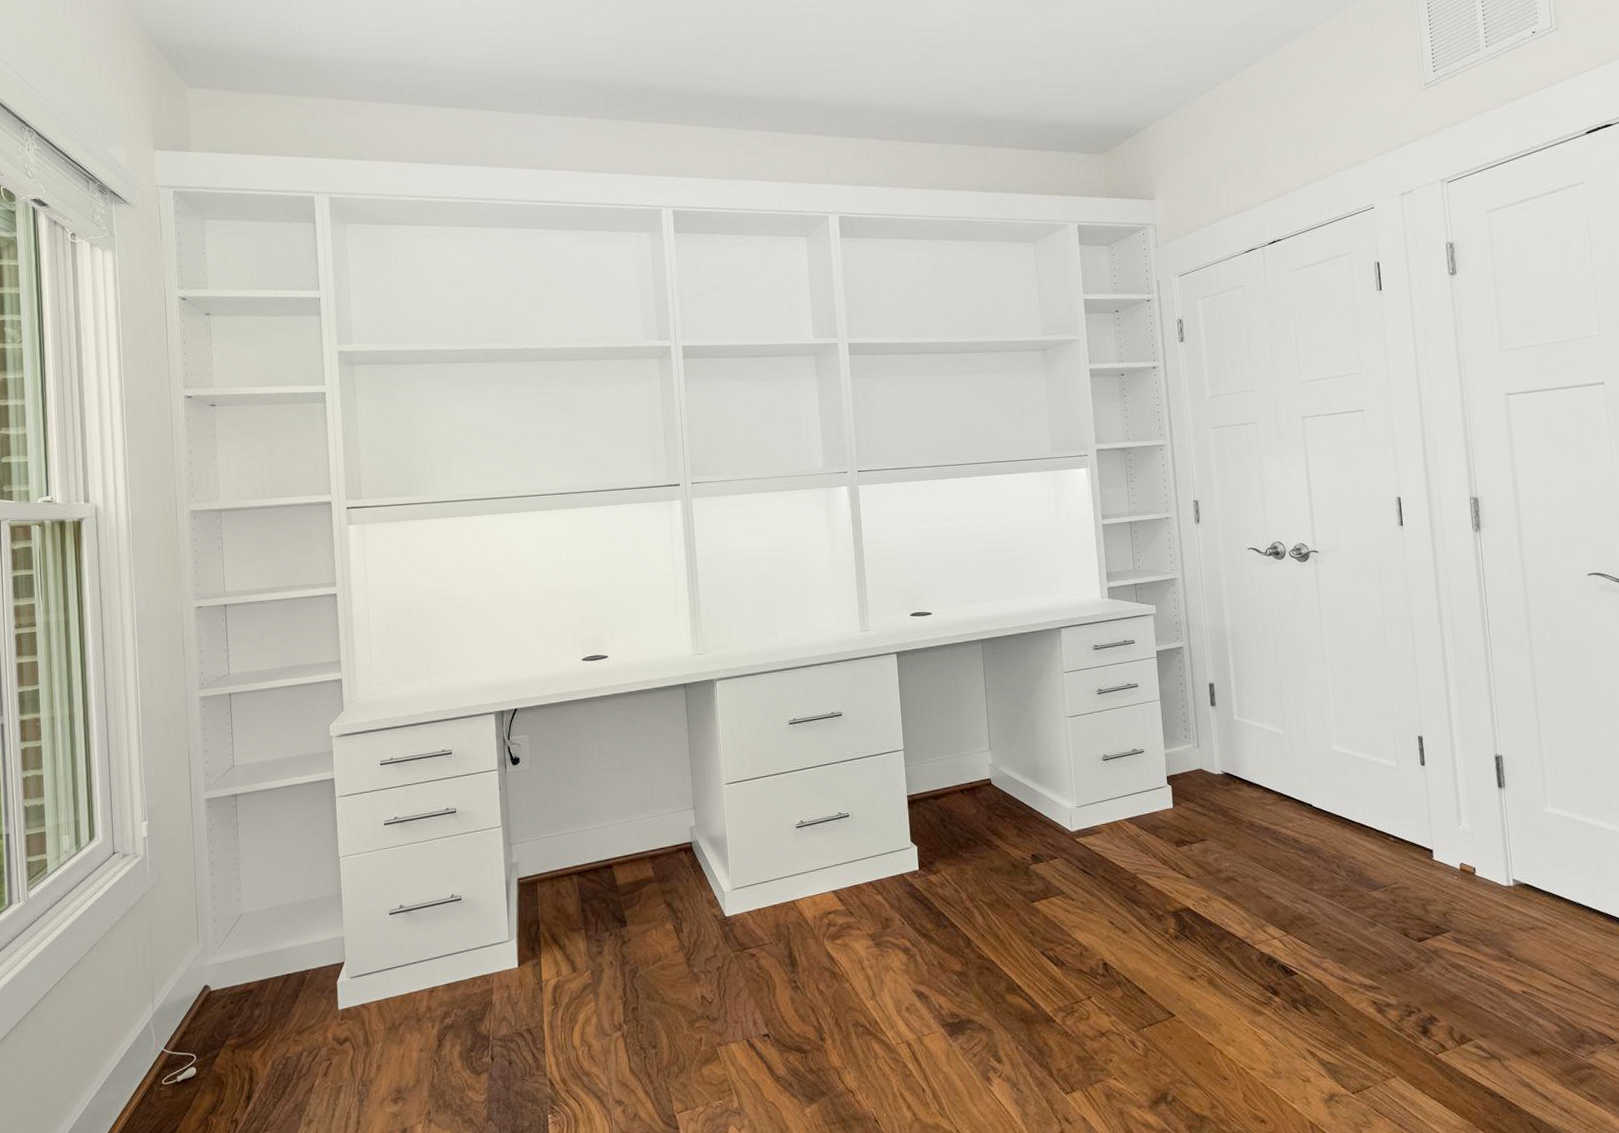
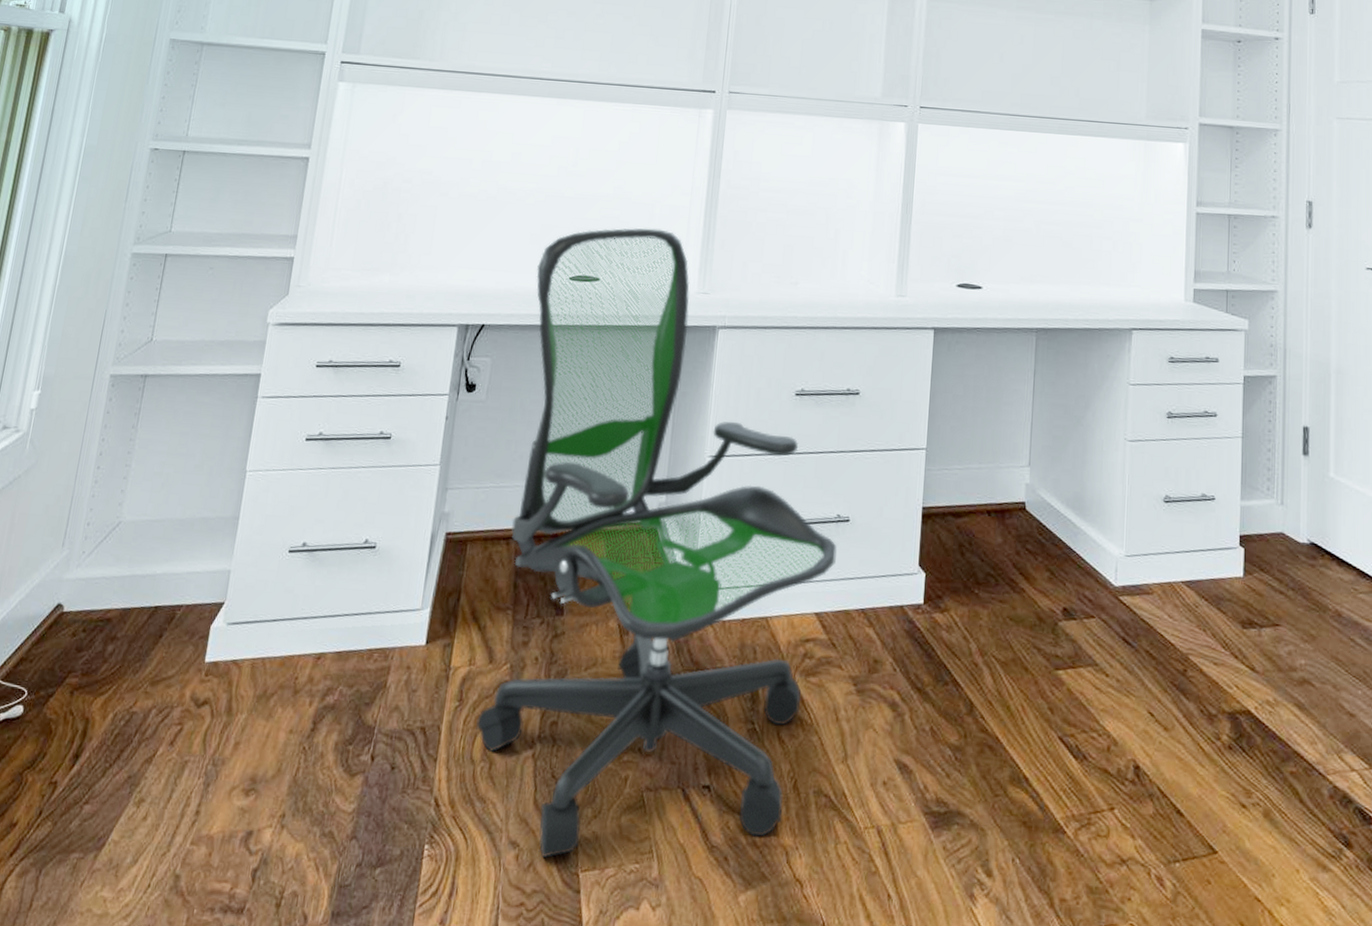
office chair: none [553,607,843,1108] -> present [476,228,837,858]

